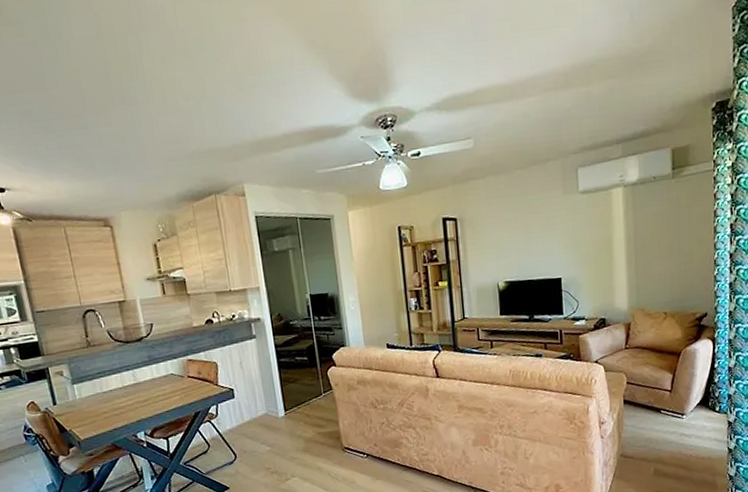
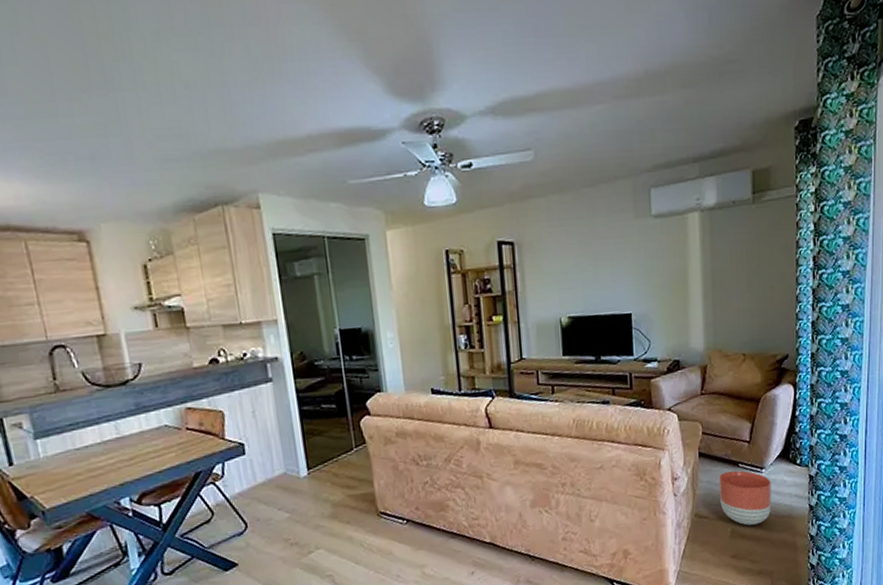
planter: none [643,416,692,465] -> present [719,470,772,526]

